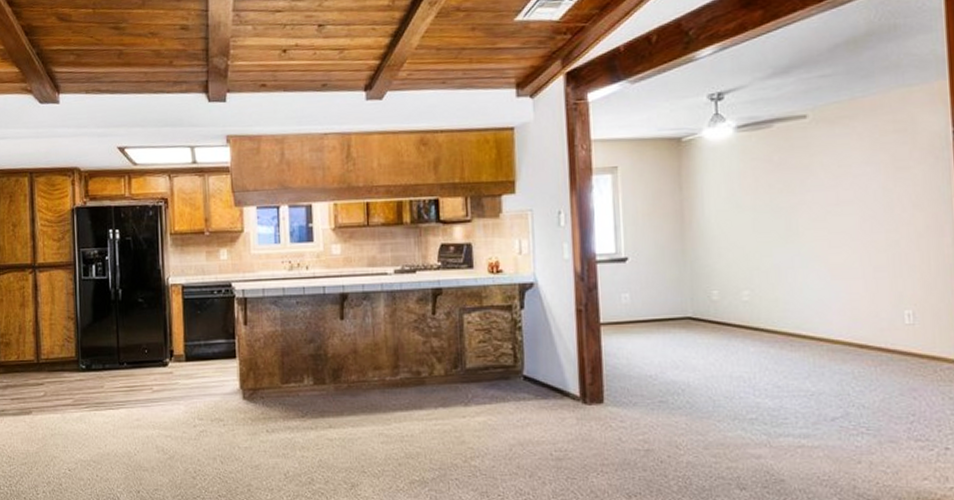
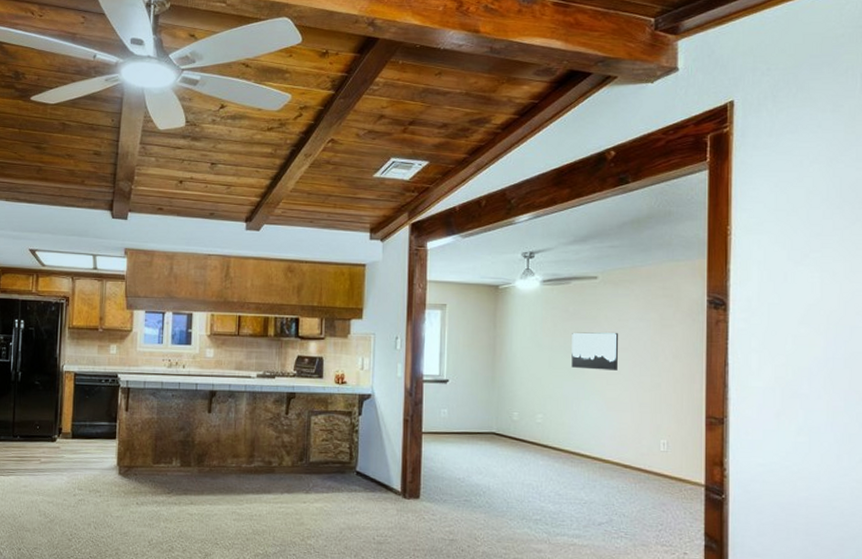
wall art: none [779,183,841,231] -> present [571,332,618,371]

